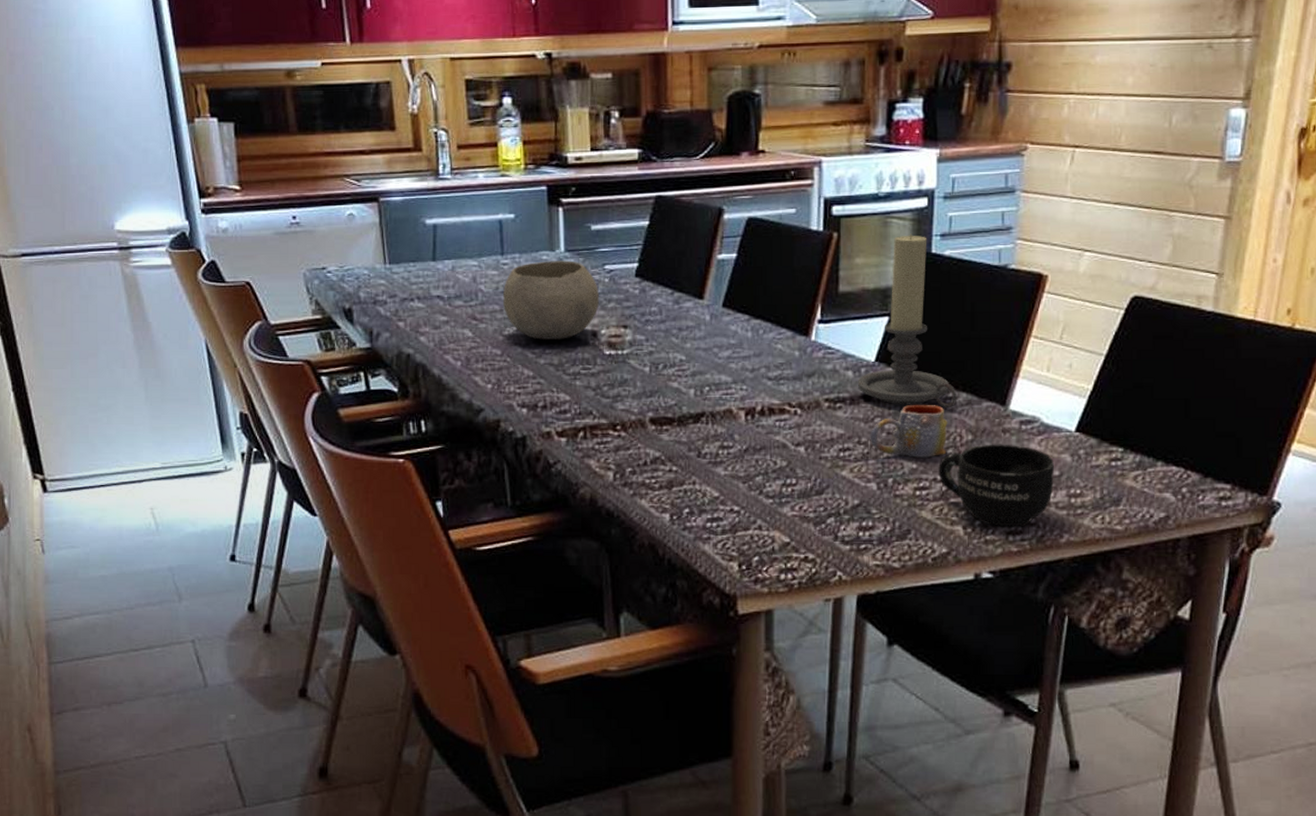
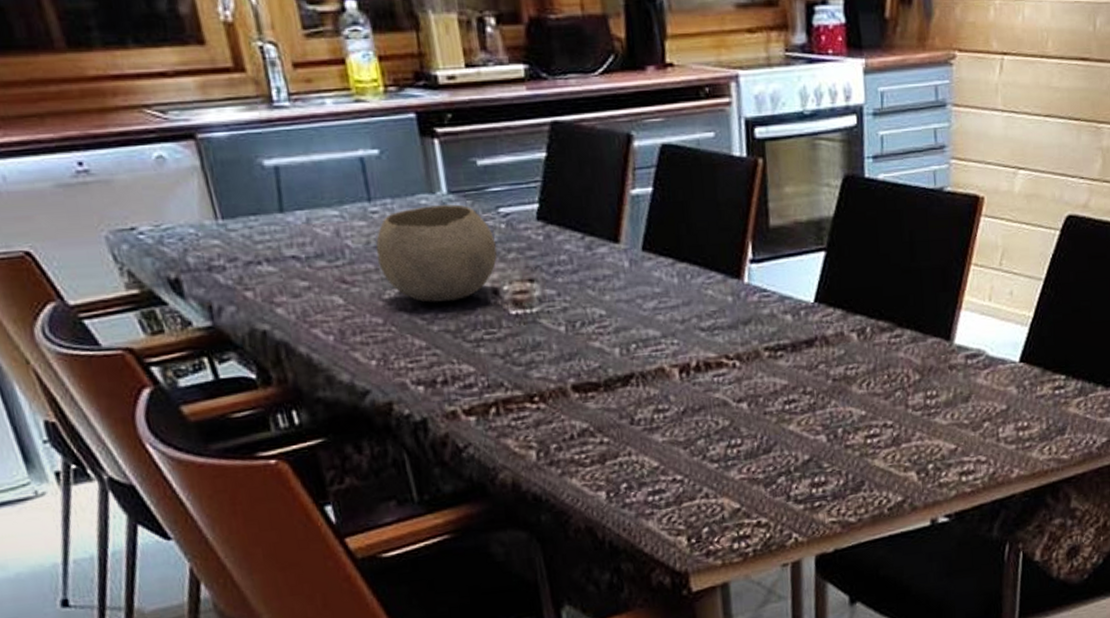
candle holder: present [857,233,958,407] -> none [797,156,902,348]
mug: present [870,405,948,458] -> none [815,345,895,404]
mug: present [938,444,1055,527] -> none [888,381,1002,468]

